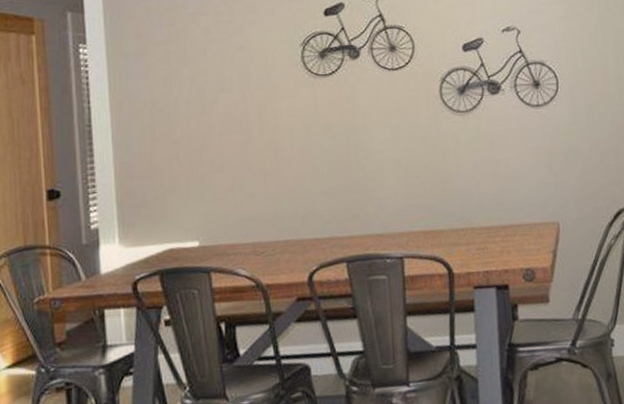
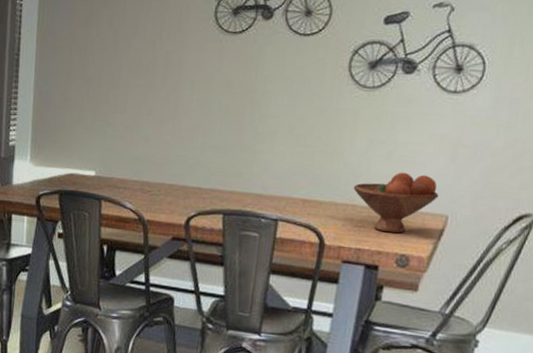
fruit bowl: none [468,186,547,250] -> present [353,172,439,234]

